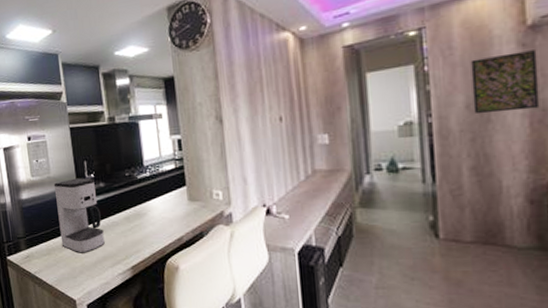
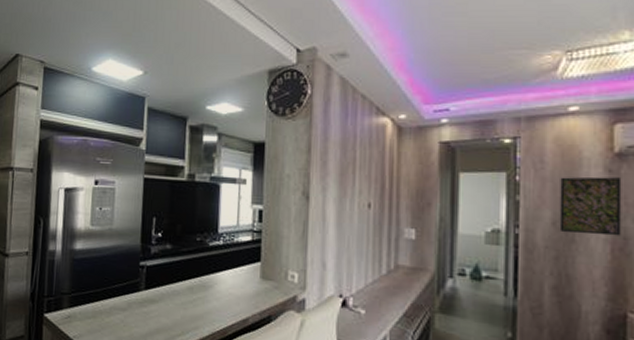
coffee maker: present [53,178,105,253] -> none [111,234,162,322]

